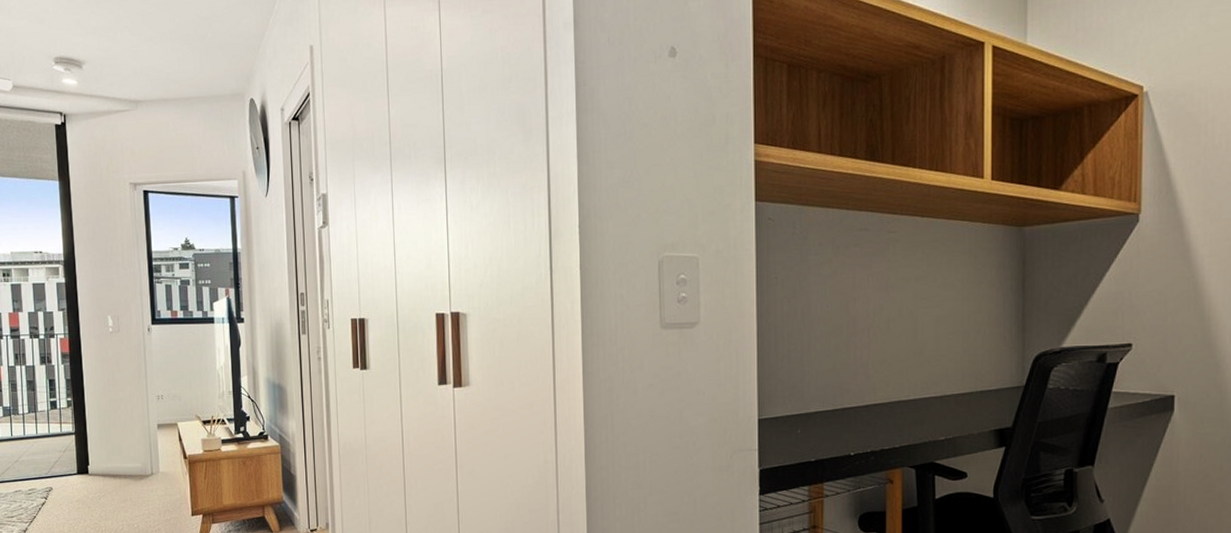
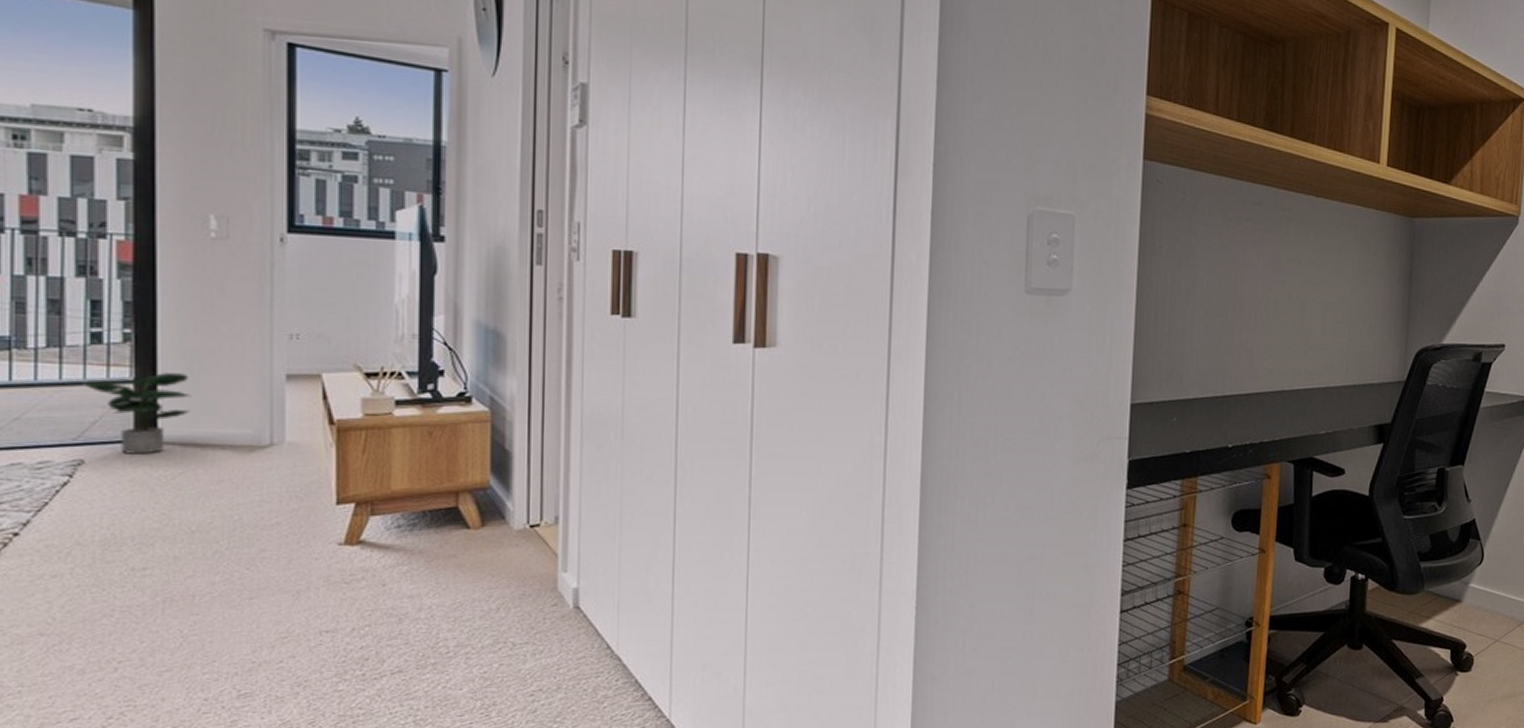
potted plant: none [48,427,107,483] -> present [82,373,193,454]

